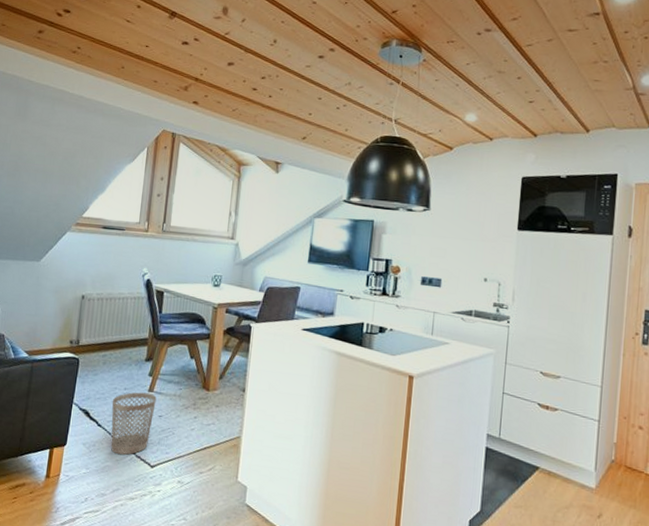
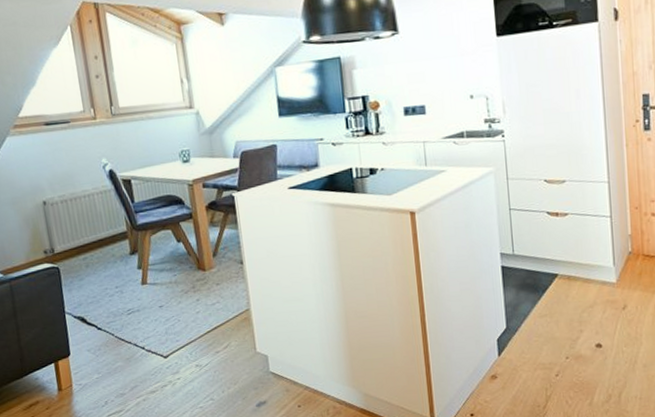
wastebasket: present [111,392,157,455] -> none [106,286,155,353]

